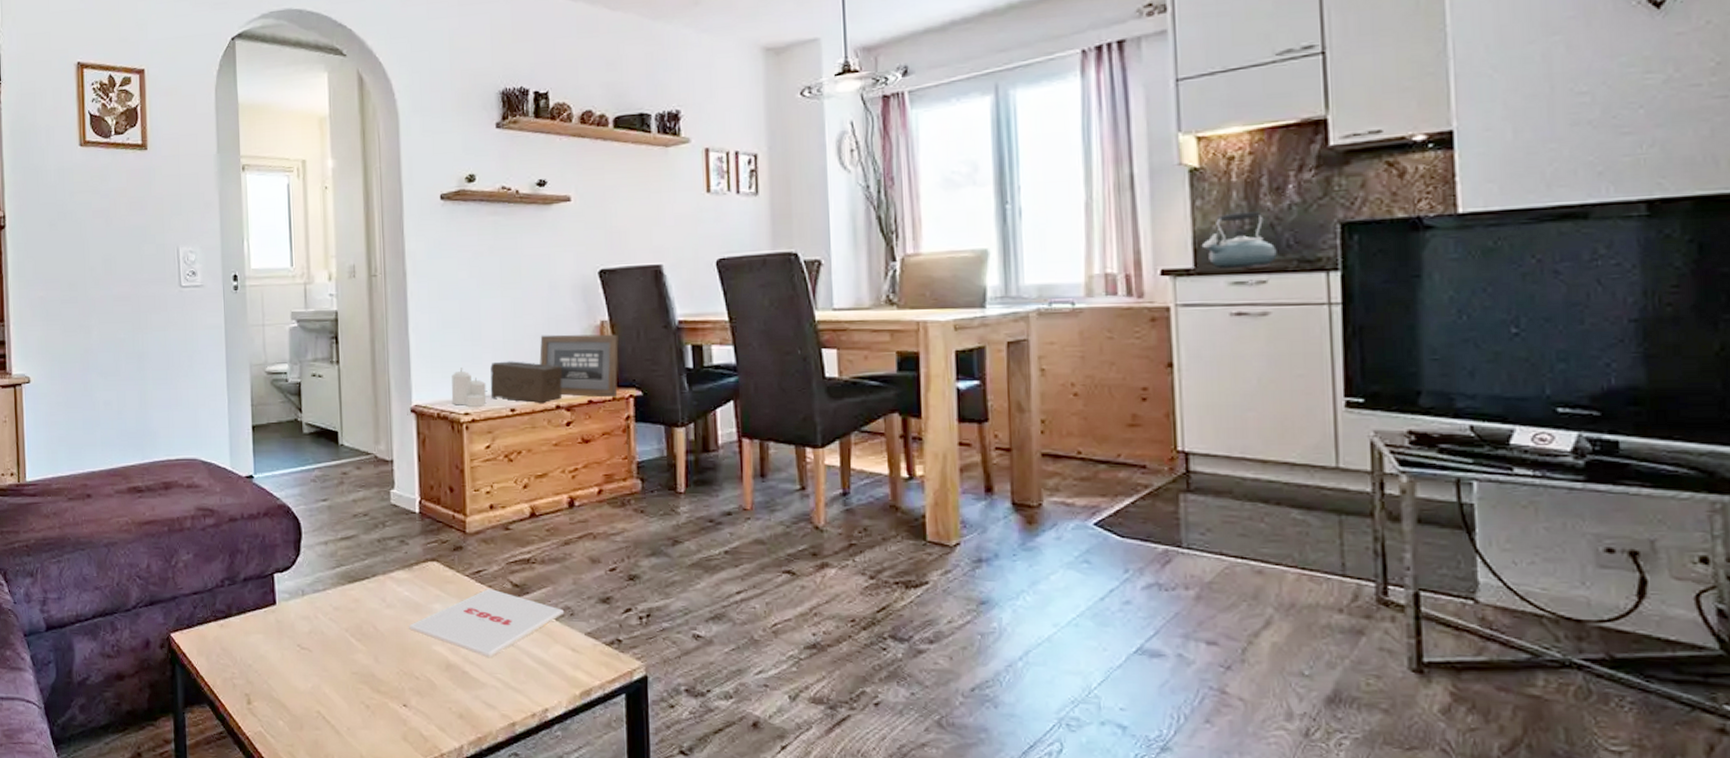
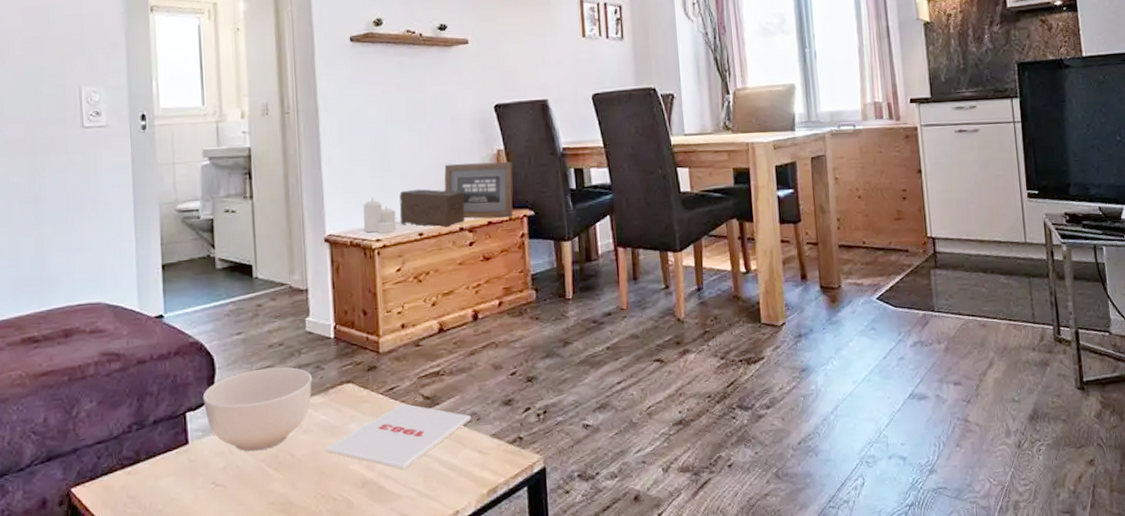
bowl: none [289,537,396,620] -> present [202,366,312,452]
kettle: present [1201,211,1277,269] -> none [934,55,981,97]

